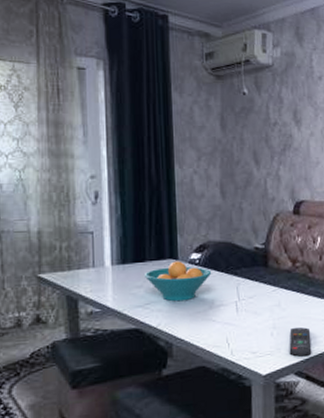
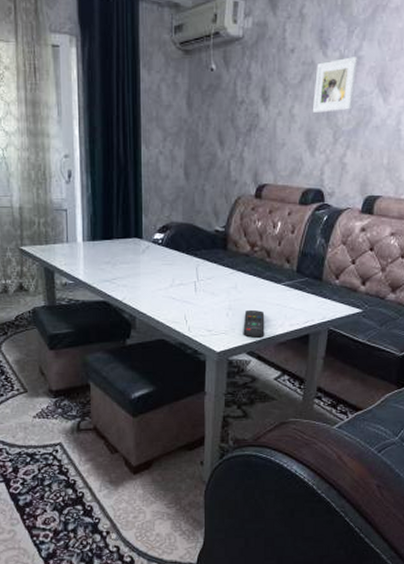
fruit bowl: present [143,261,212,302] -> none [111,240,173,279]

